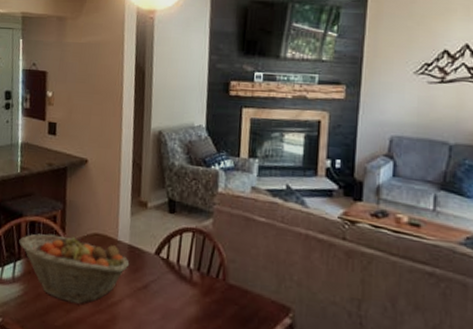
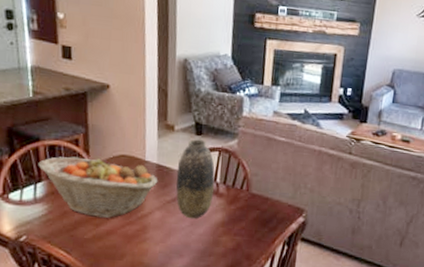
vase: none [147,217,189,312] -> present [176,139,215,219]

